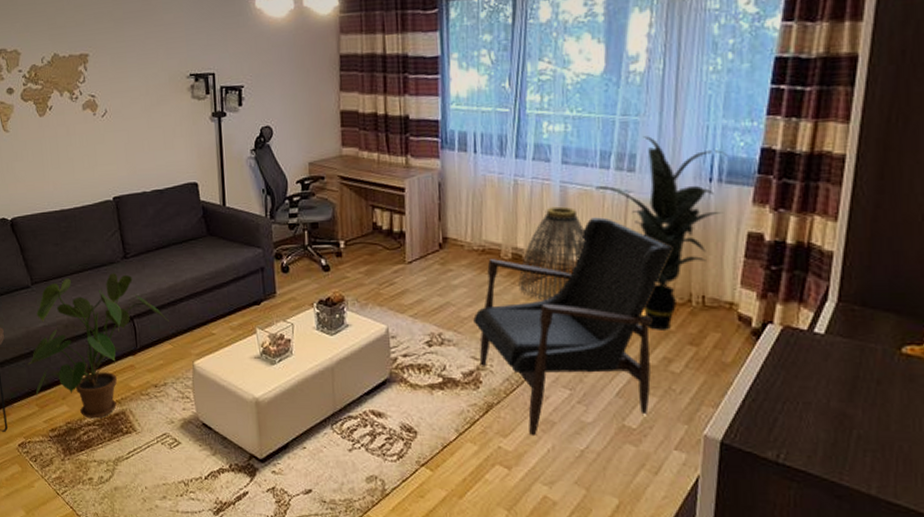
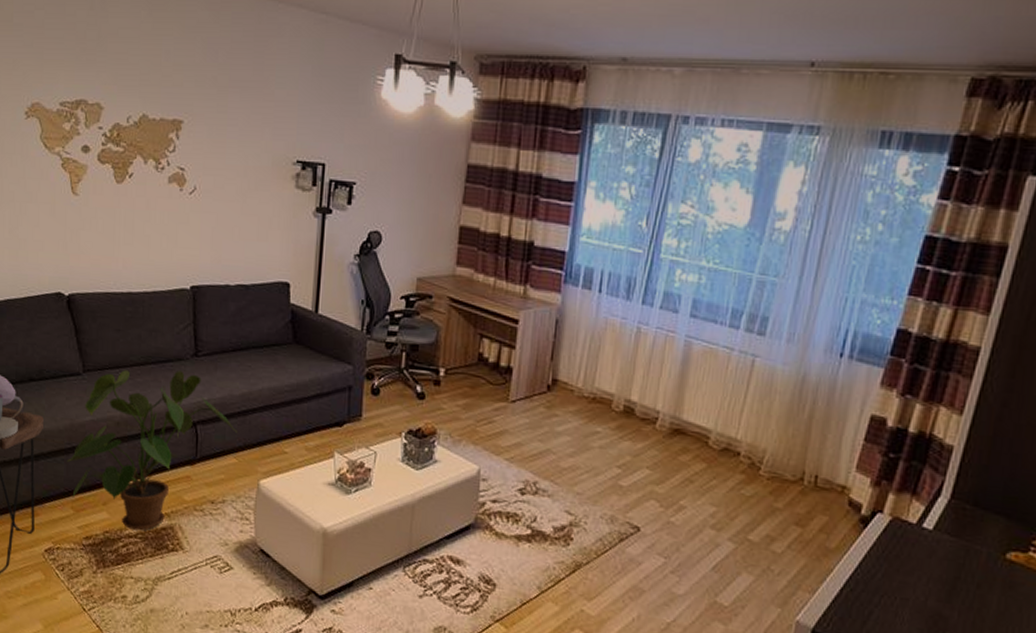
armchair: present [473,217,673,437] -> none [573,378,793,603]
basket: present [518,206,585,301] -> none [626,361,704,461]
indoor plant: present [595,136,729,330] -> none [721,300,863,507]

